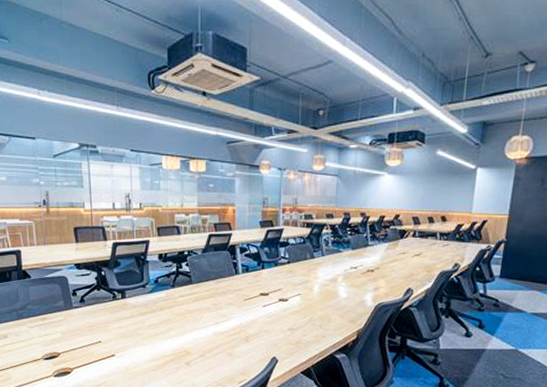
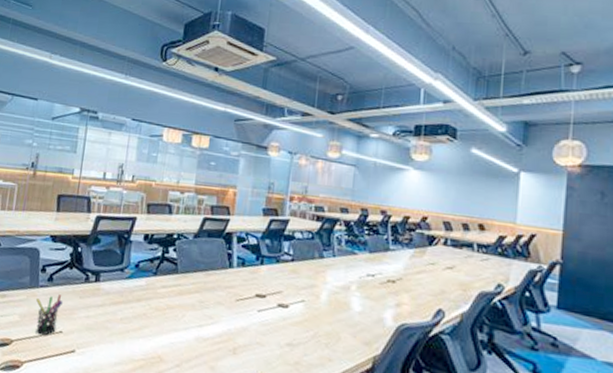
pen holder: none [73,312,97,346] -> present [36,294,63,336]

